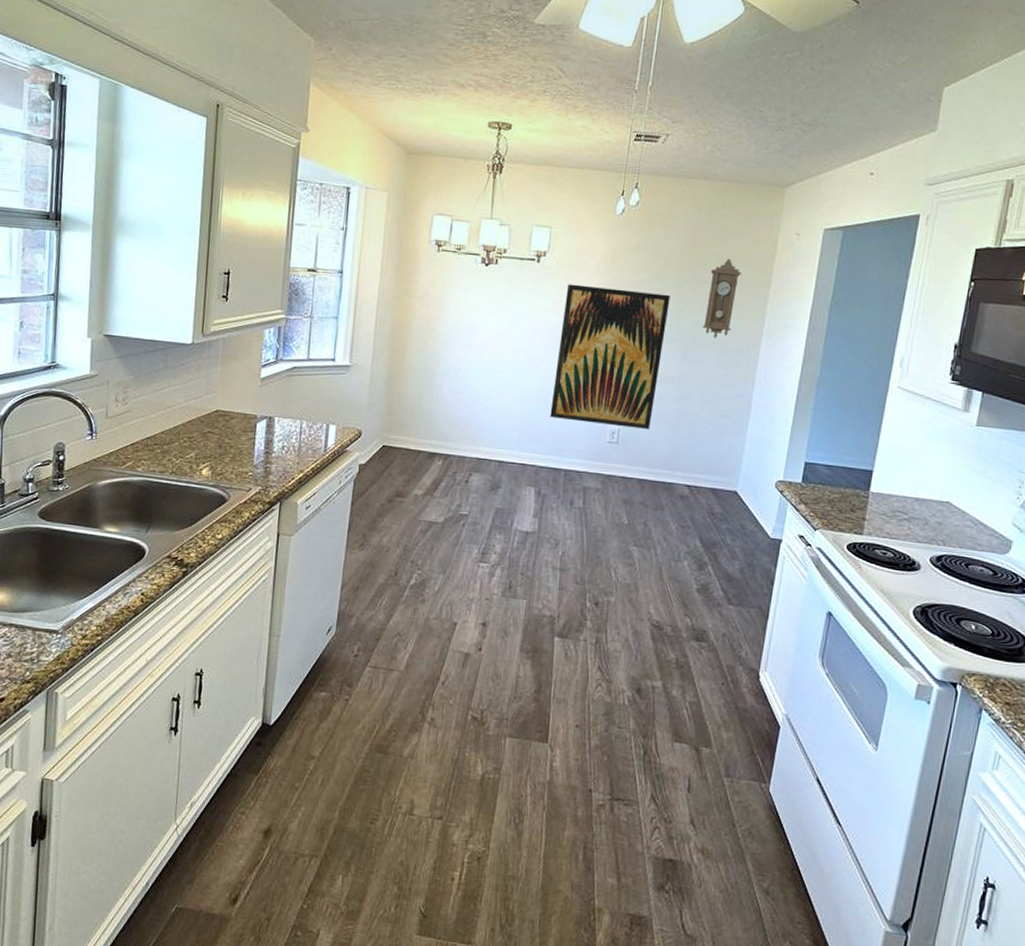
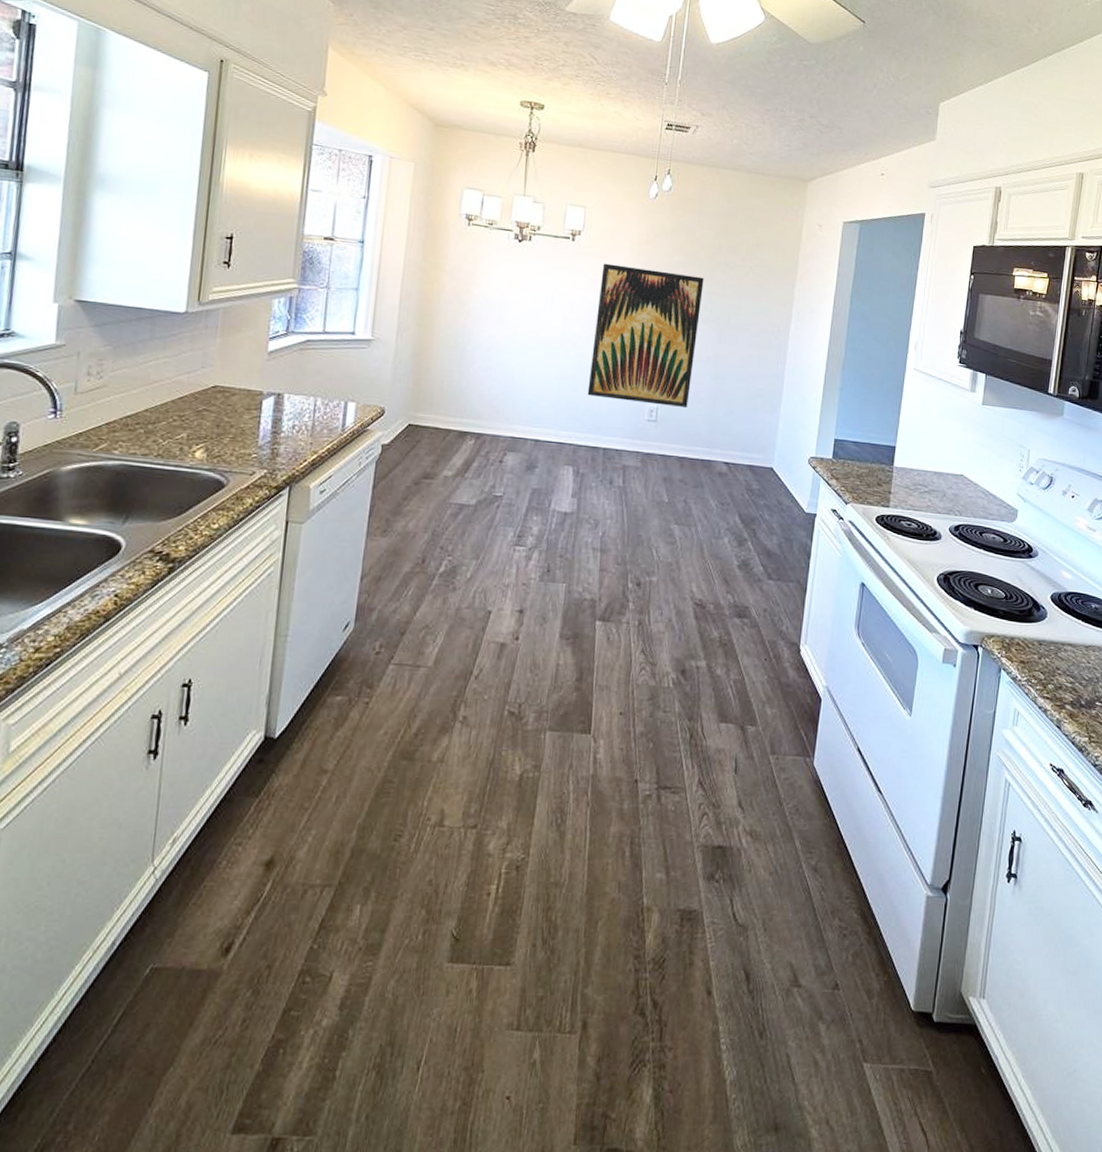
pendulum clock: present [702,258,741,338] -> none [735,244,770,320]

